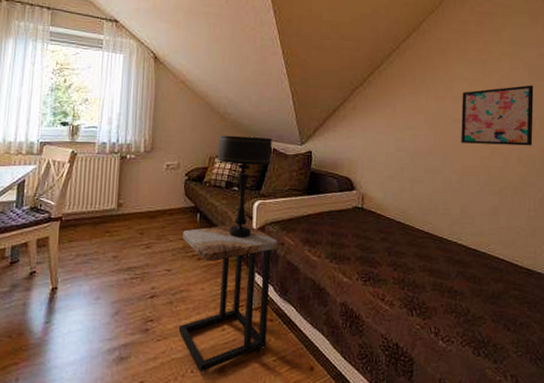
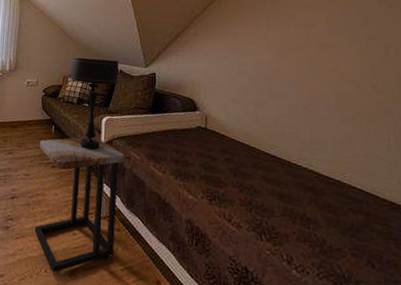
wall art: present [461,85,534,146] -> none [305,11,388,73]

